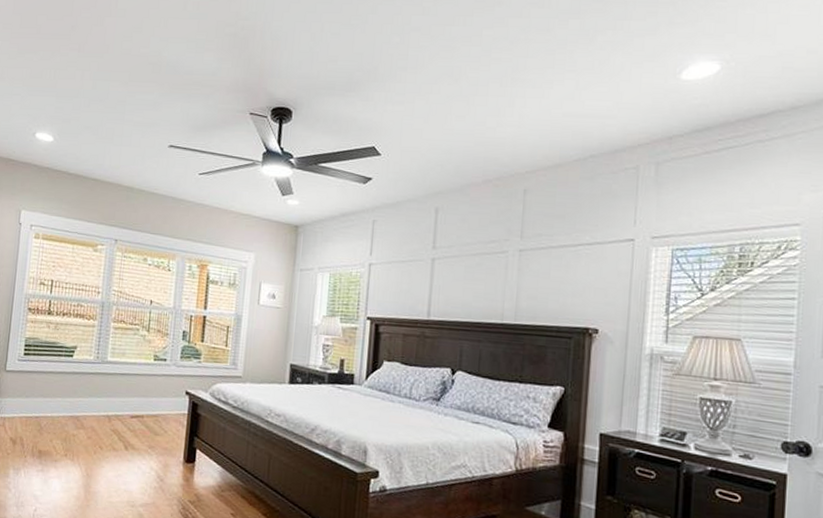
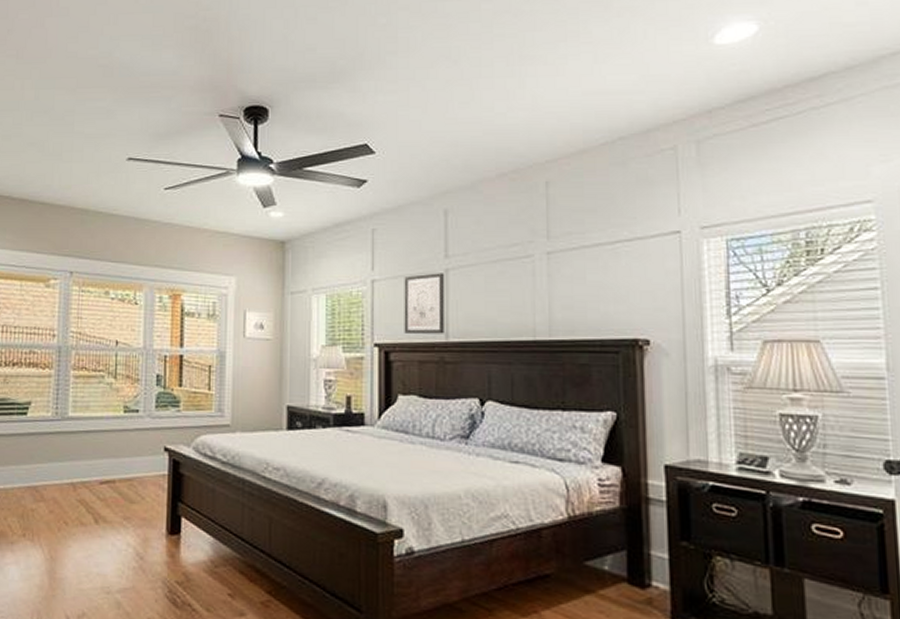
wall art: none [393,261,431,313] -> present [404,273,444,334]

